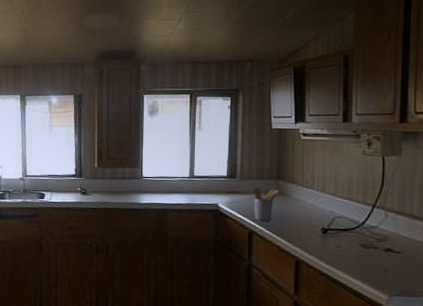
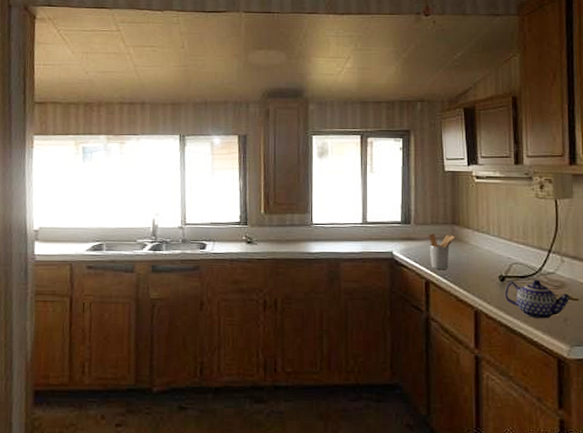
teapot: none [327,233,393,270] -> present [505,280,571,319]

